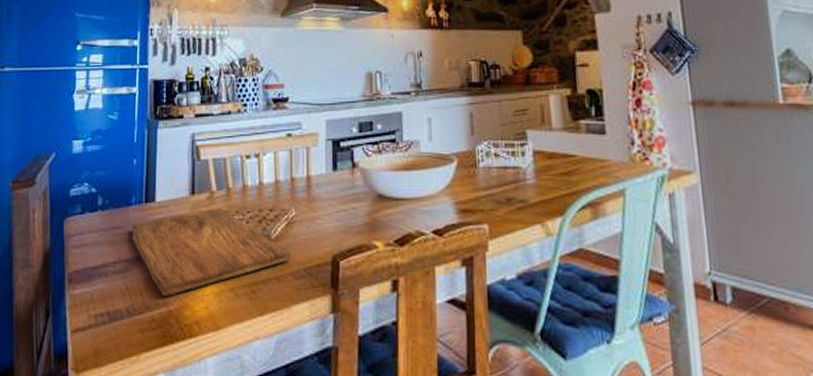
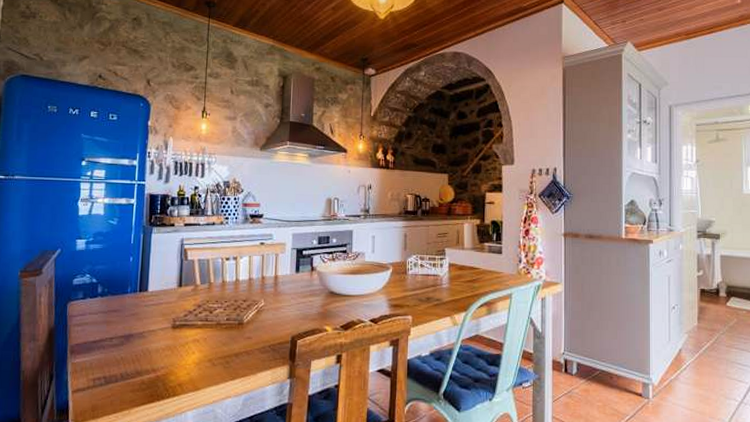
cutting board: present [131,208,291,297] -> none [127,298,259,366]

